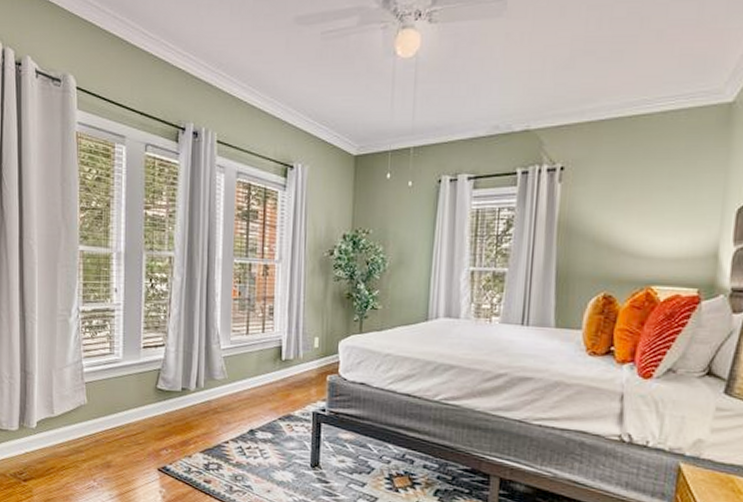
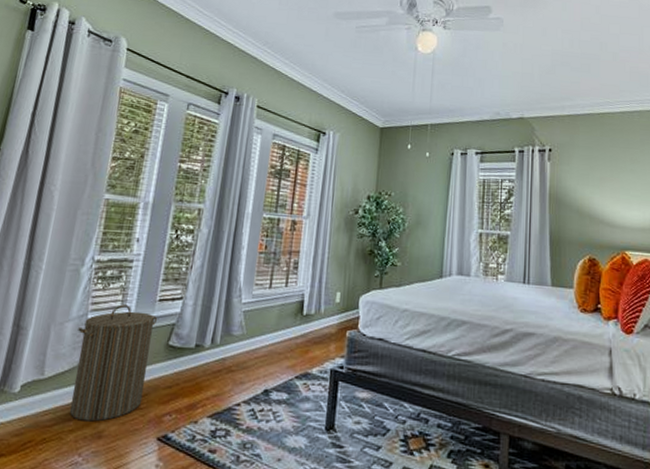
laundry hamper: none [76,351,145,454] -> present [69,304,158,422]

